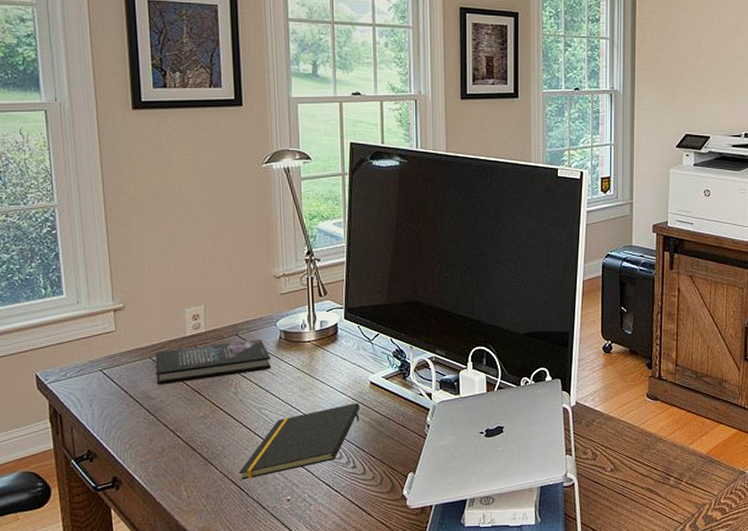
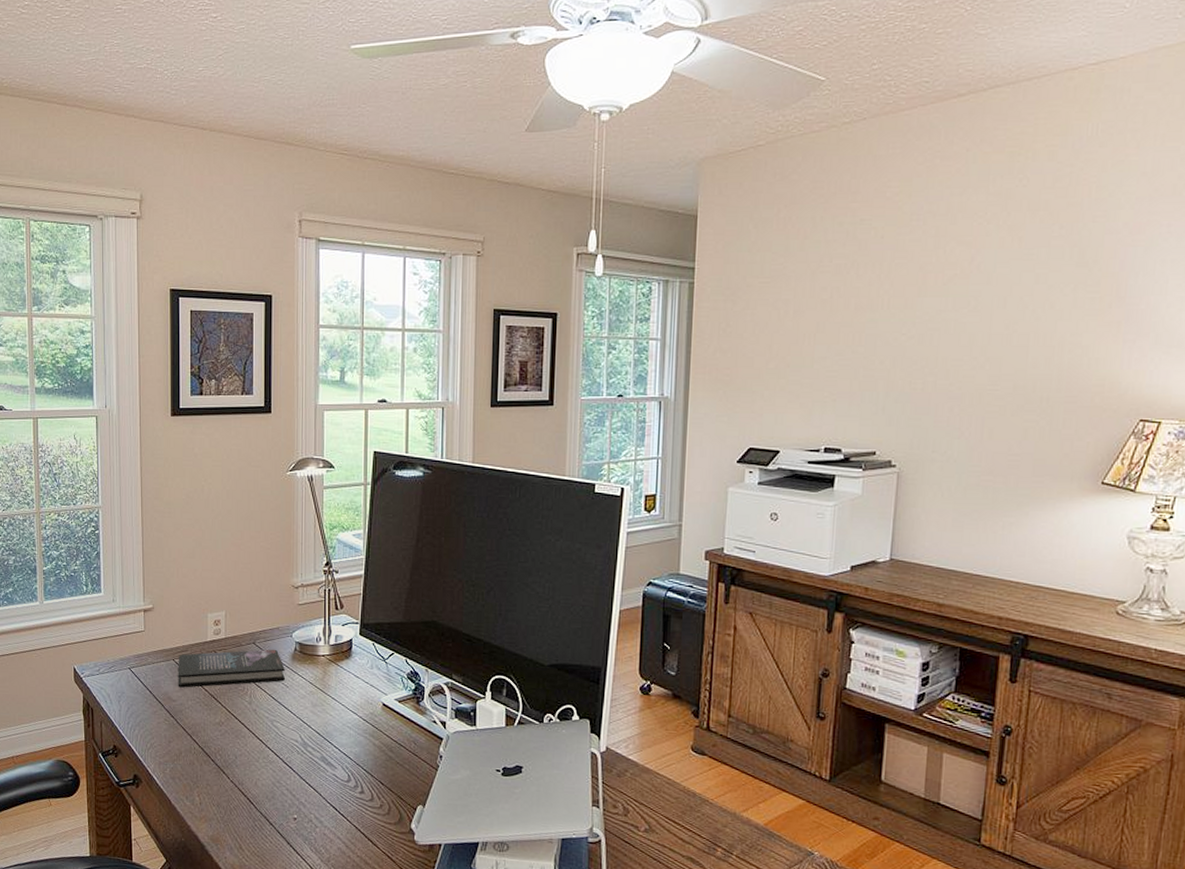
notepad: present [238,402,360,480] -> none [249,723,371,793]

